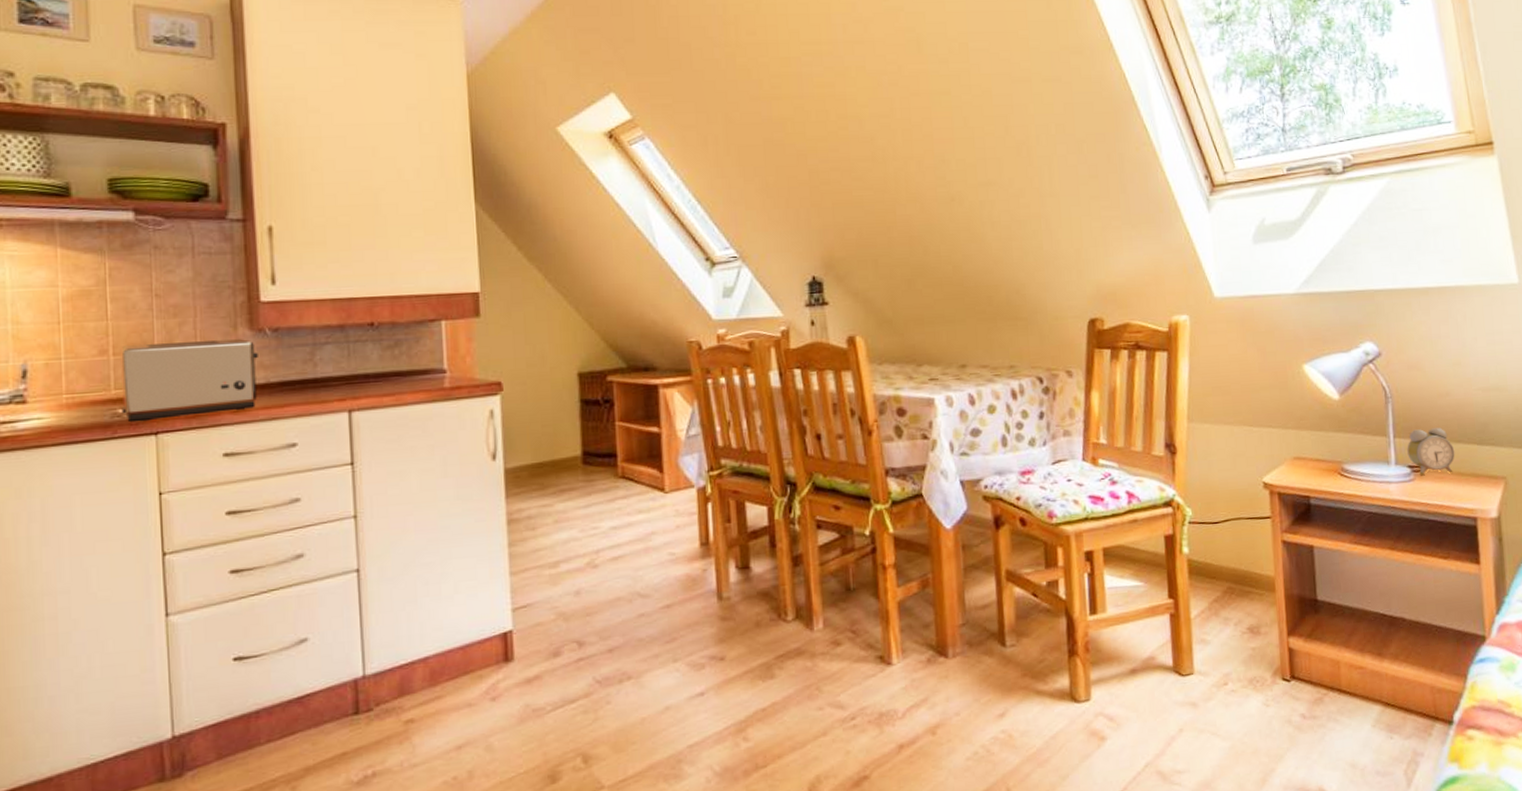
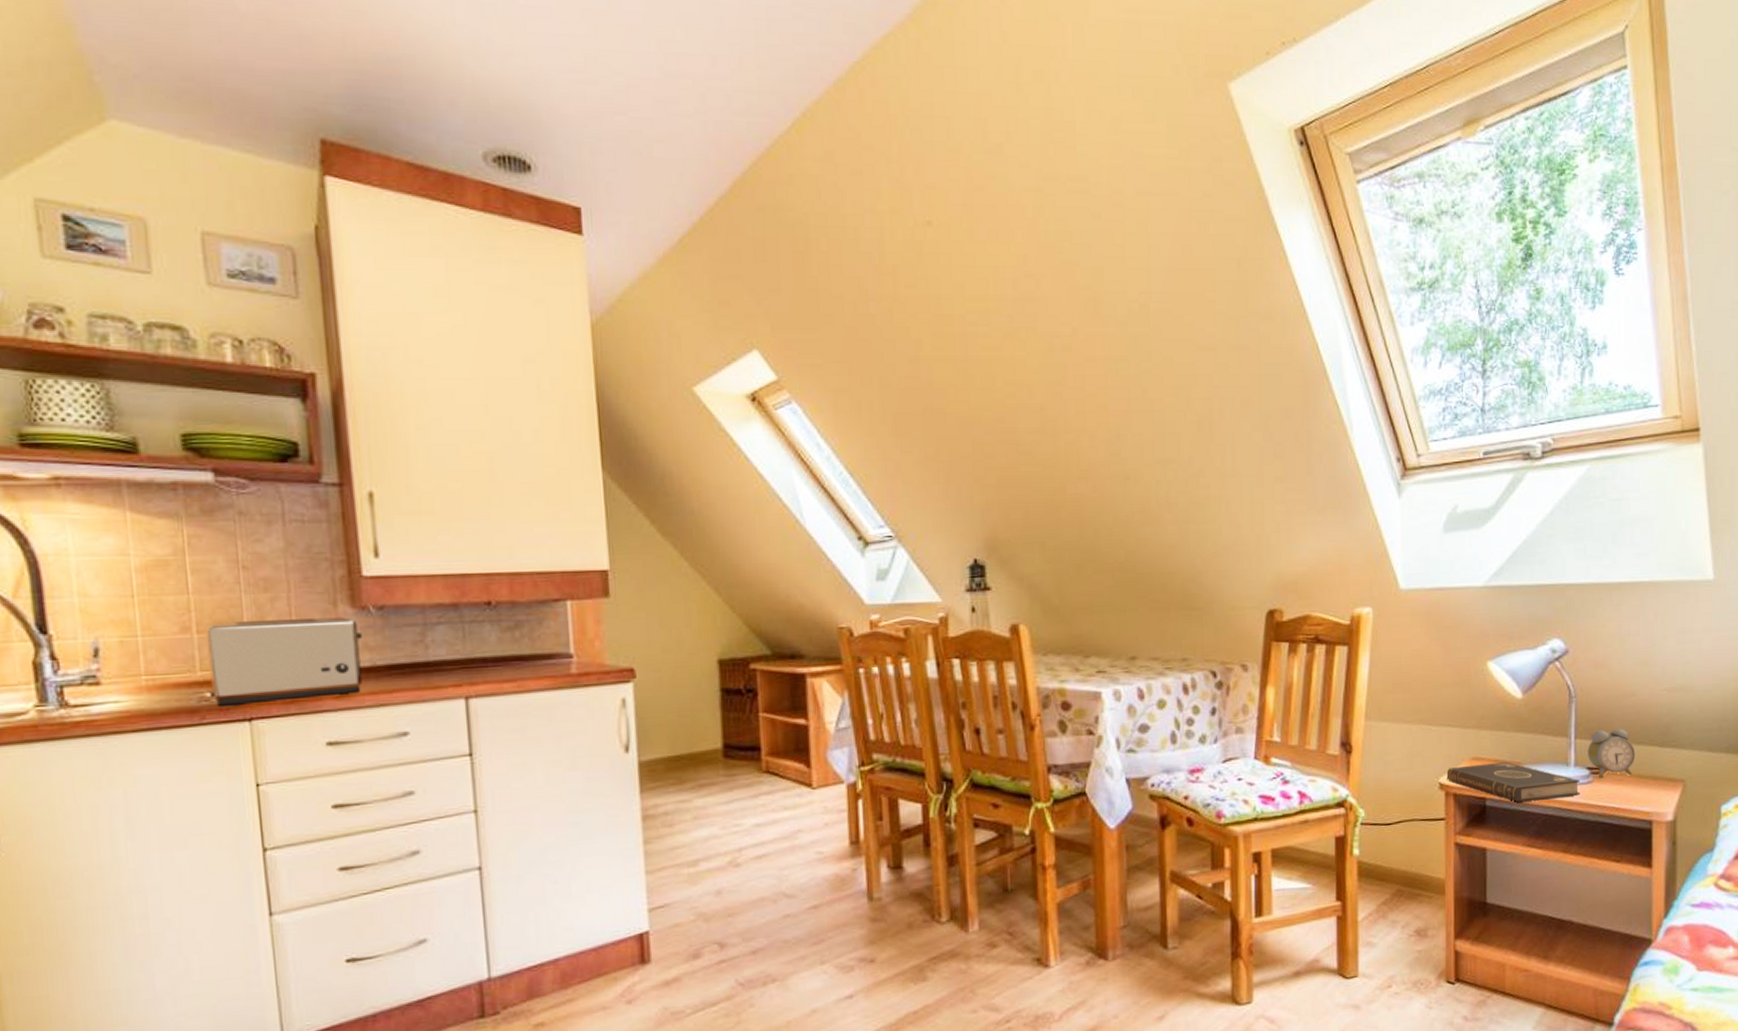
book: none [1270,461,1404,500] -> present [1446,762,1581,802]

